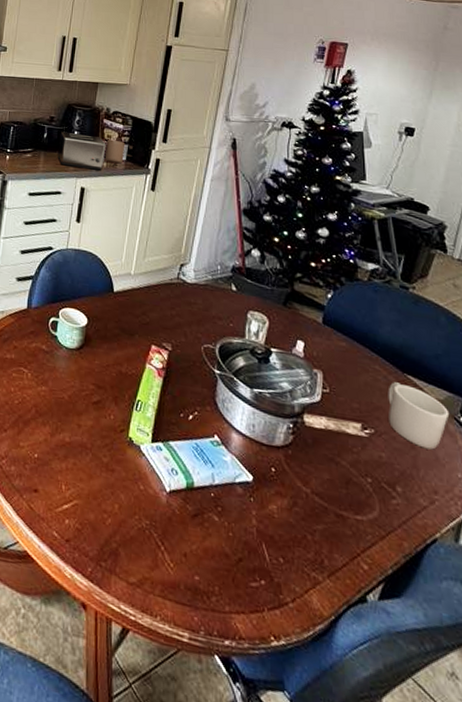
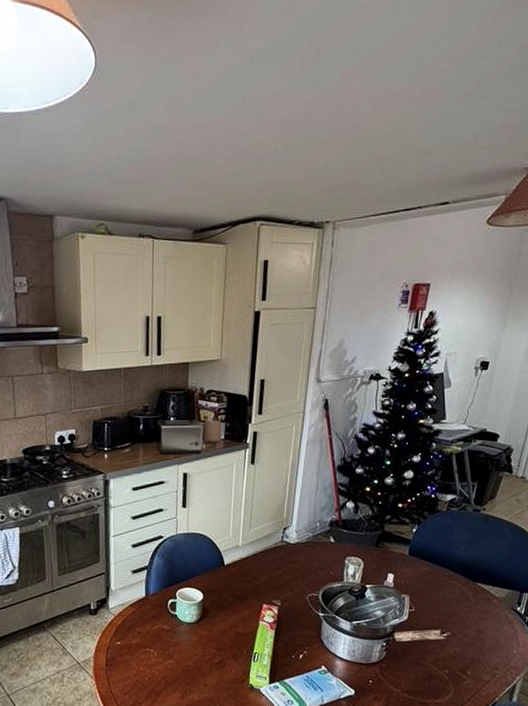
mug: present [388,382,450,450] -> none [461,591,509,638]

